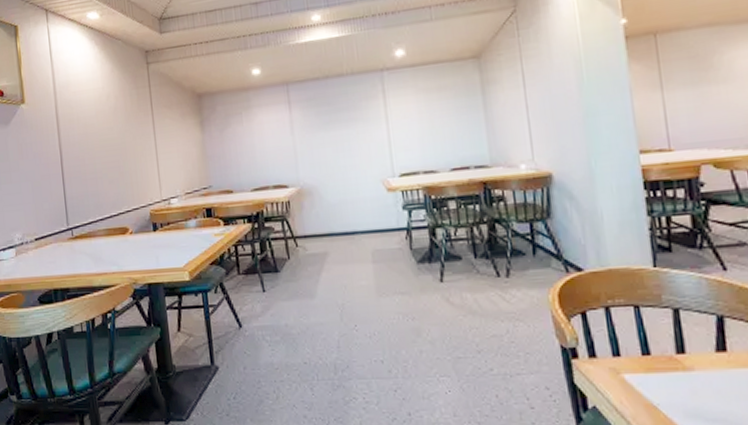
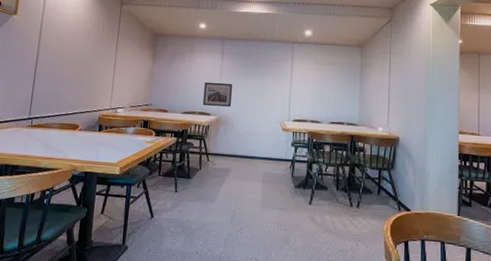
wall art: none [273,140,313,177] -> present [203,82,232,107]

